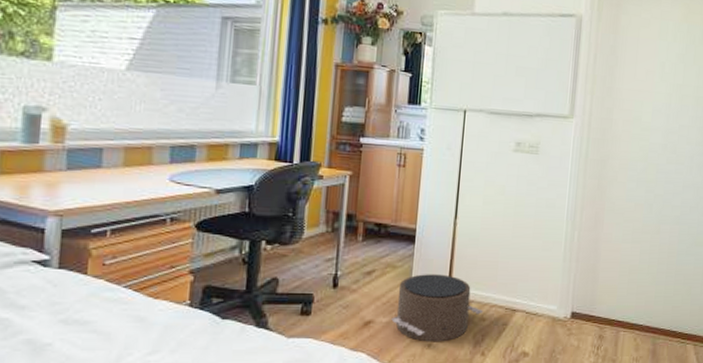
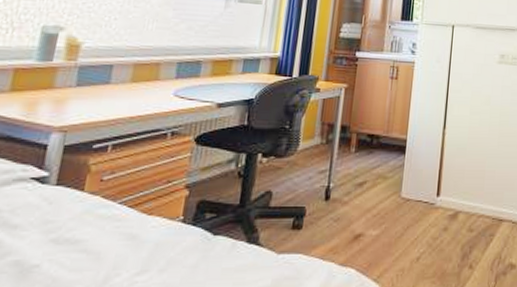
pouf: present [391,274,484,342] -> none [381,185,471,256]

